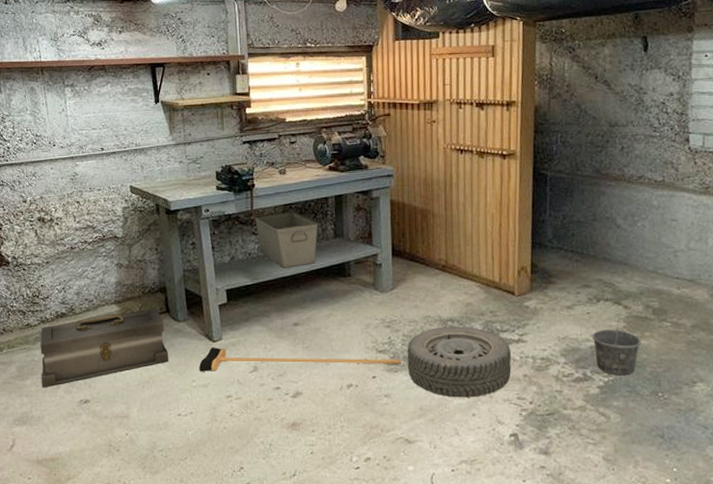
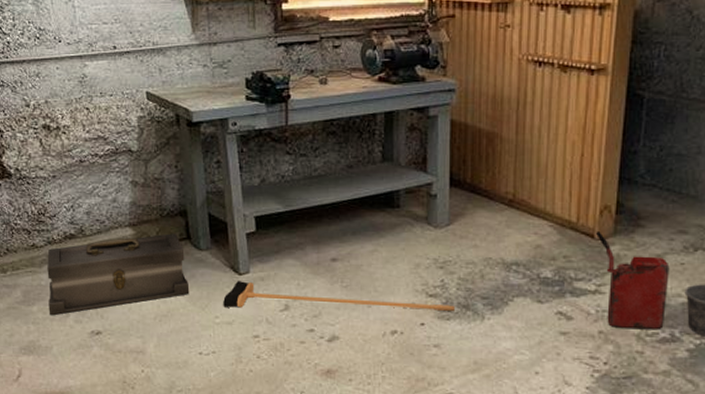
storage bin: present [255,211,318,268] -> none [290,129,363,195]
car tire: present [407,326,512,398] -> none [462,271,585,354]
jerry can: none [516,289,579,372] -> present [596,232,670,330]

